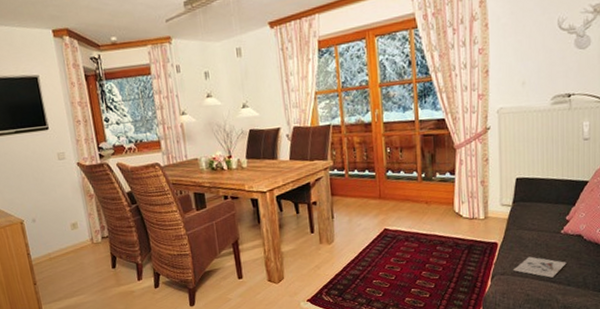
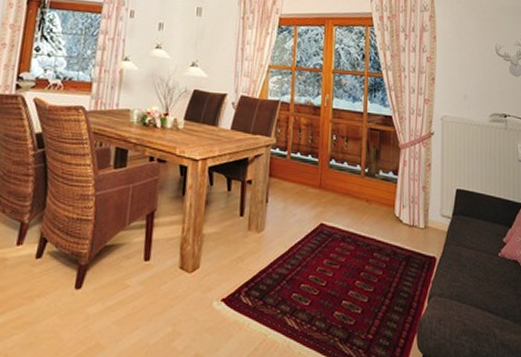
architectural model: present [512,256,567,278] -> none [450,278,504,307]

